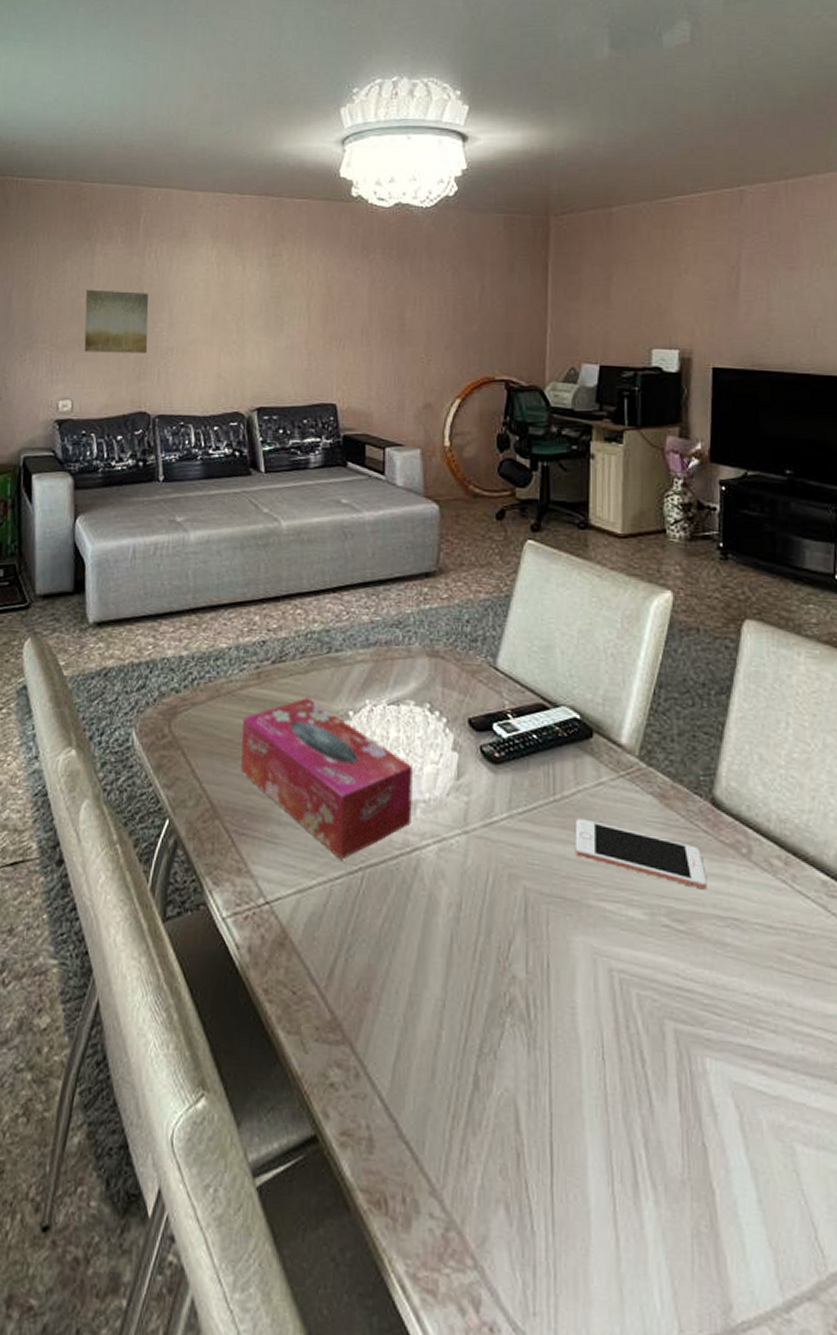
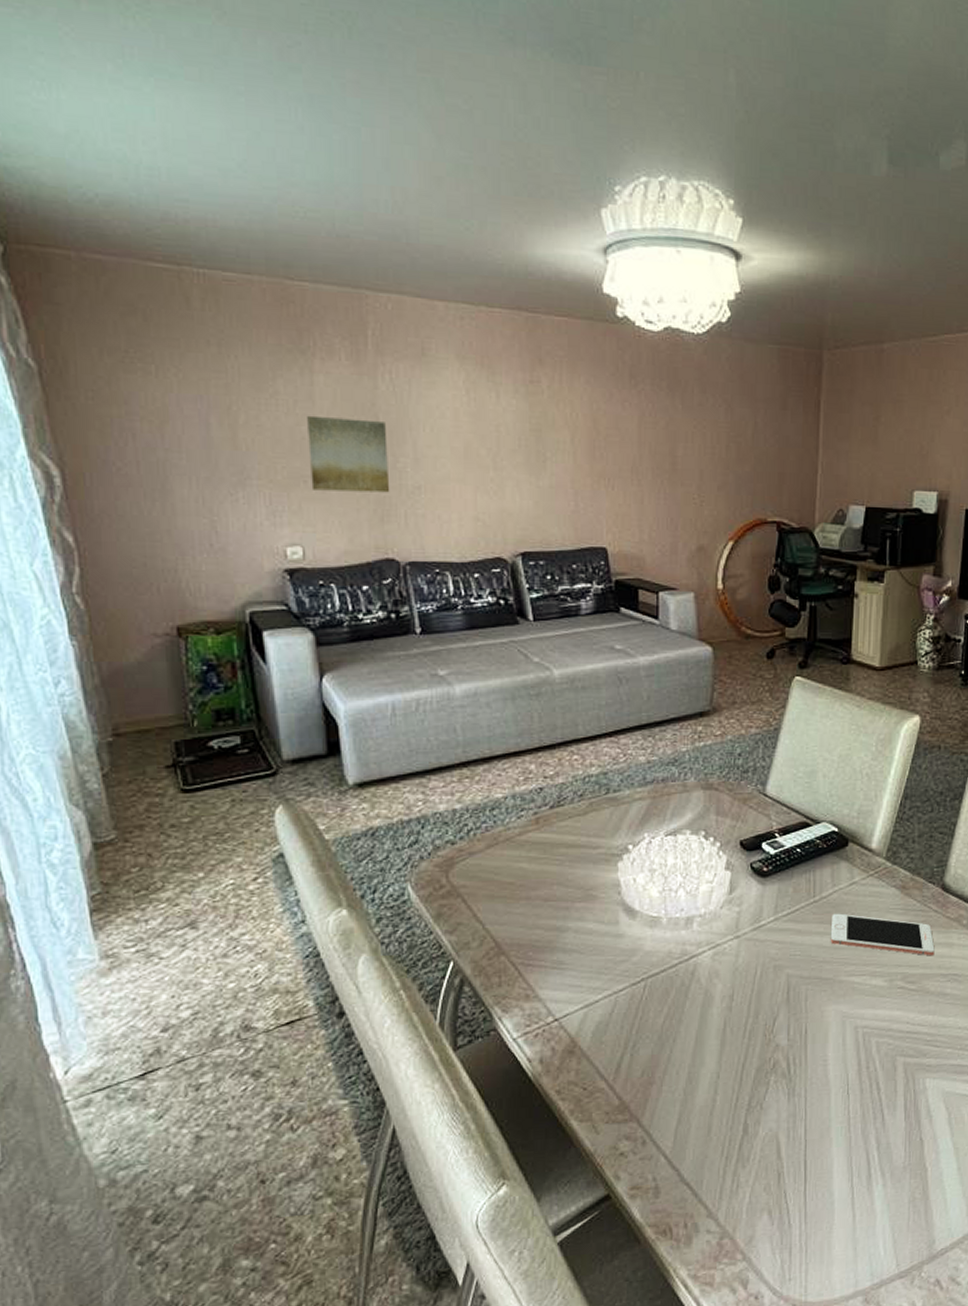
tissue box: present [241,697,413,860] -> none [522,837,689,974]

